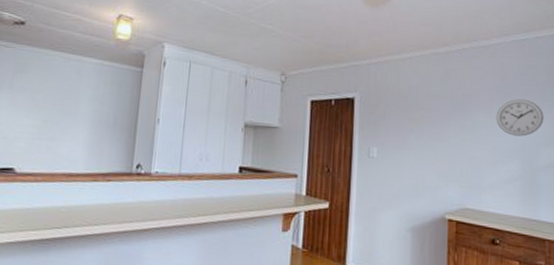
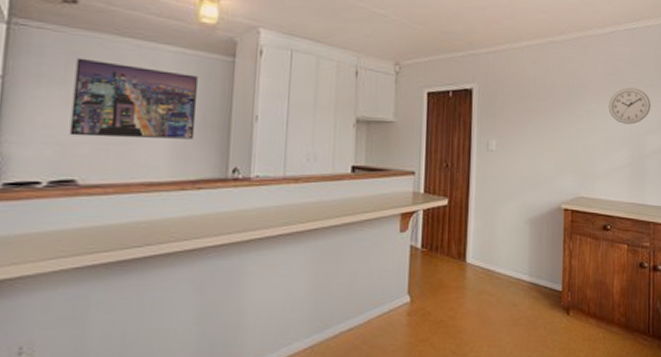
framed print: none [12,68,112,138] -> present [69,57,198,139]

